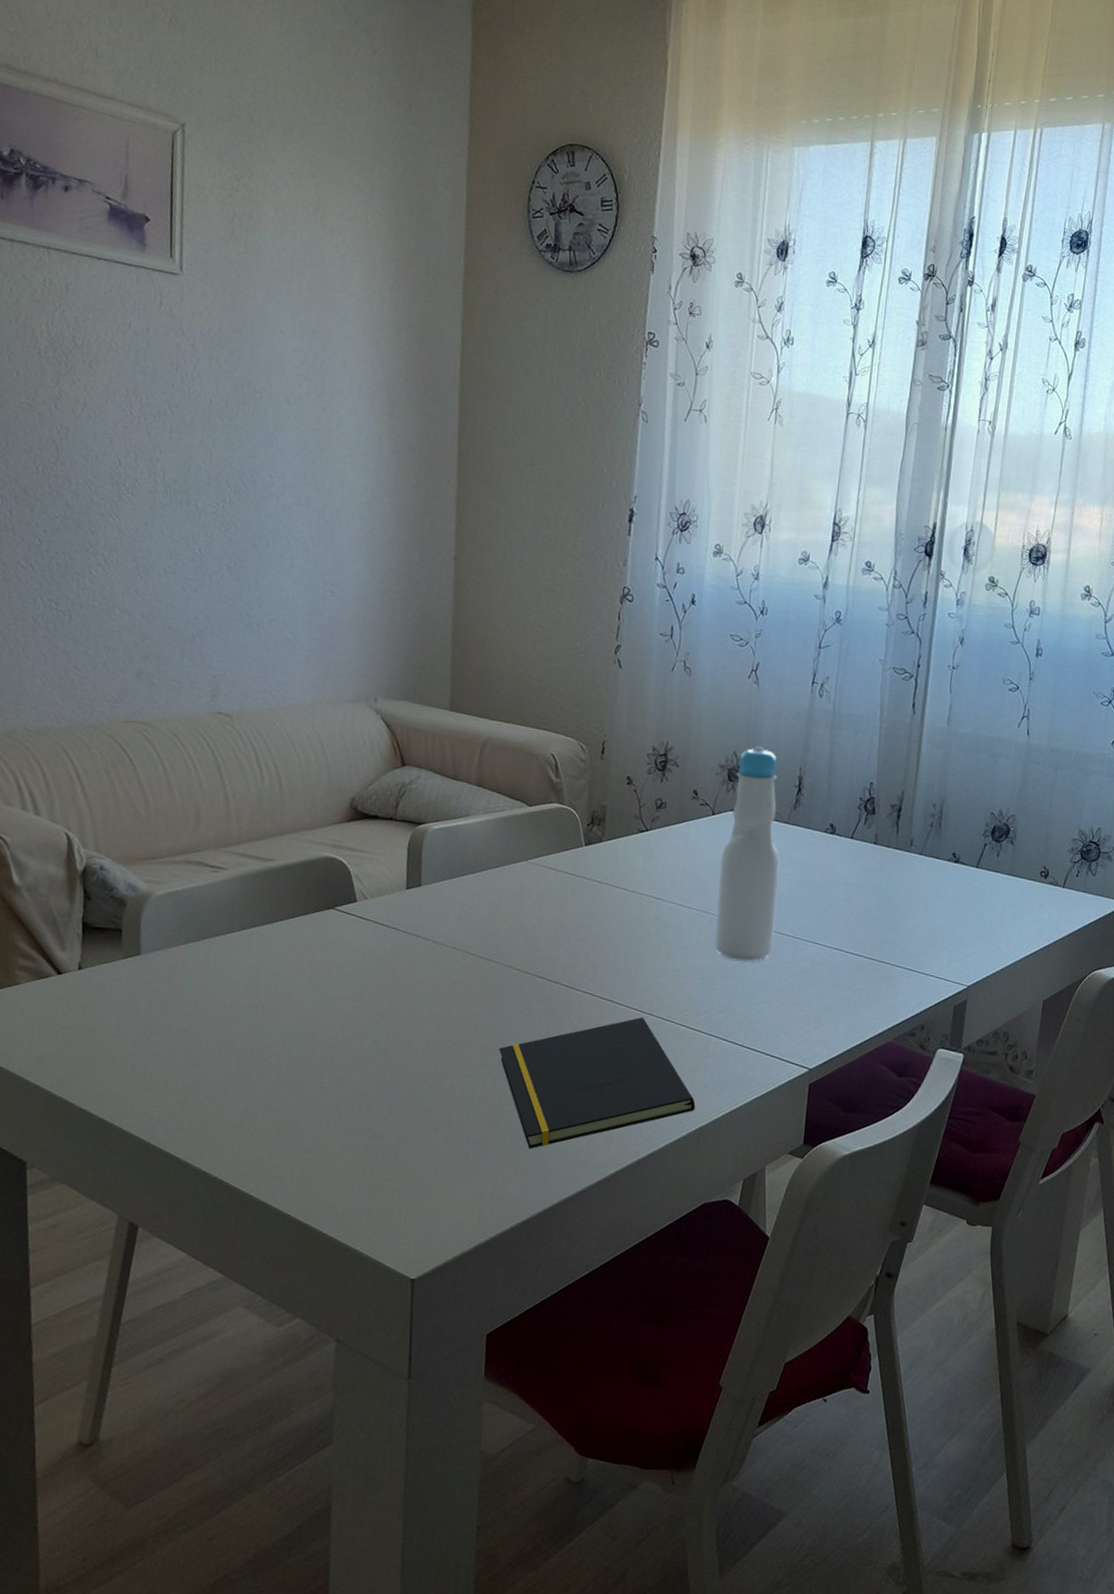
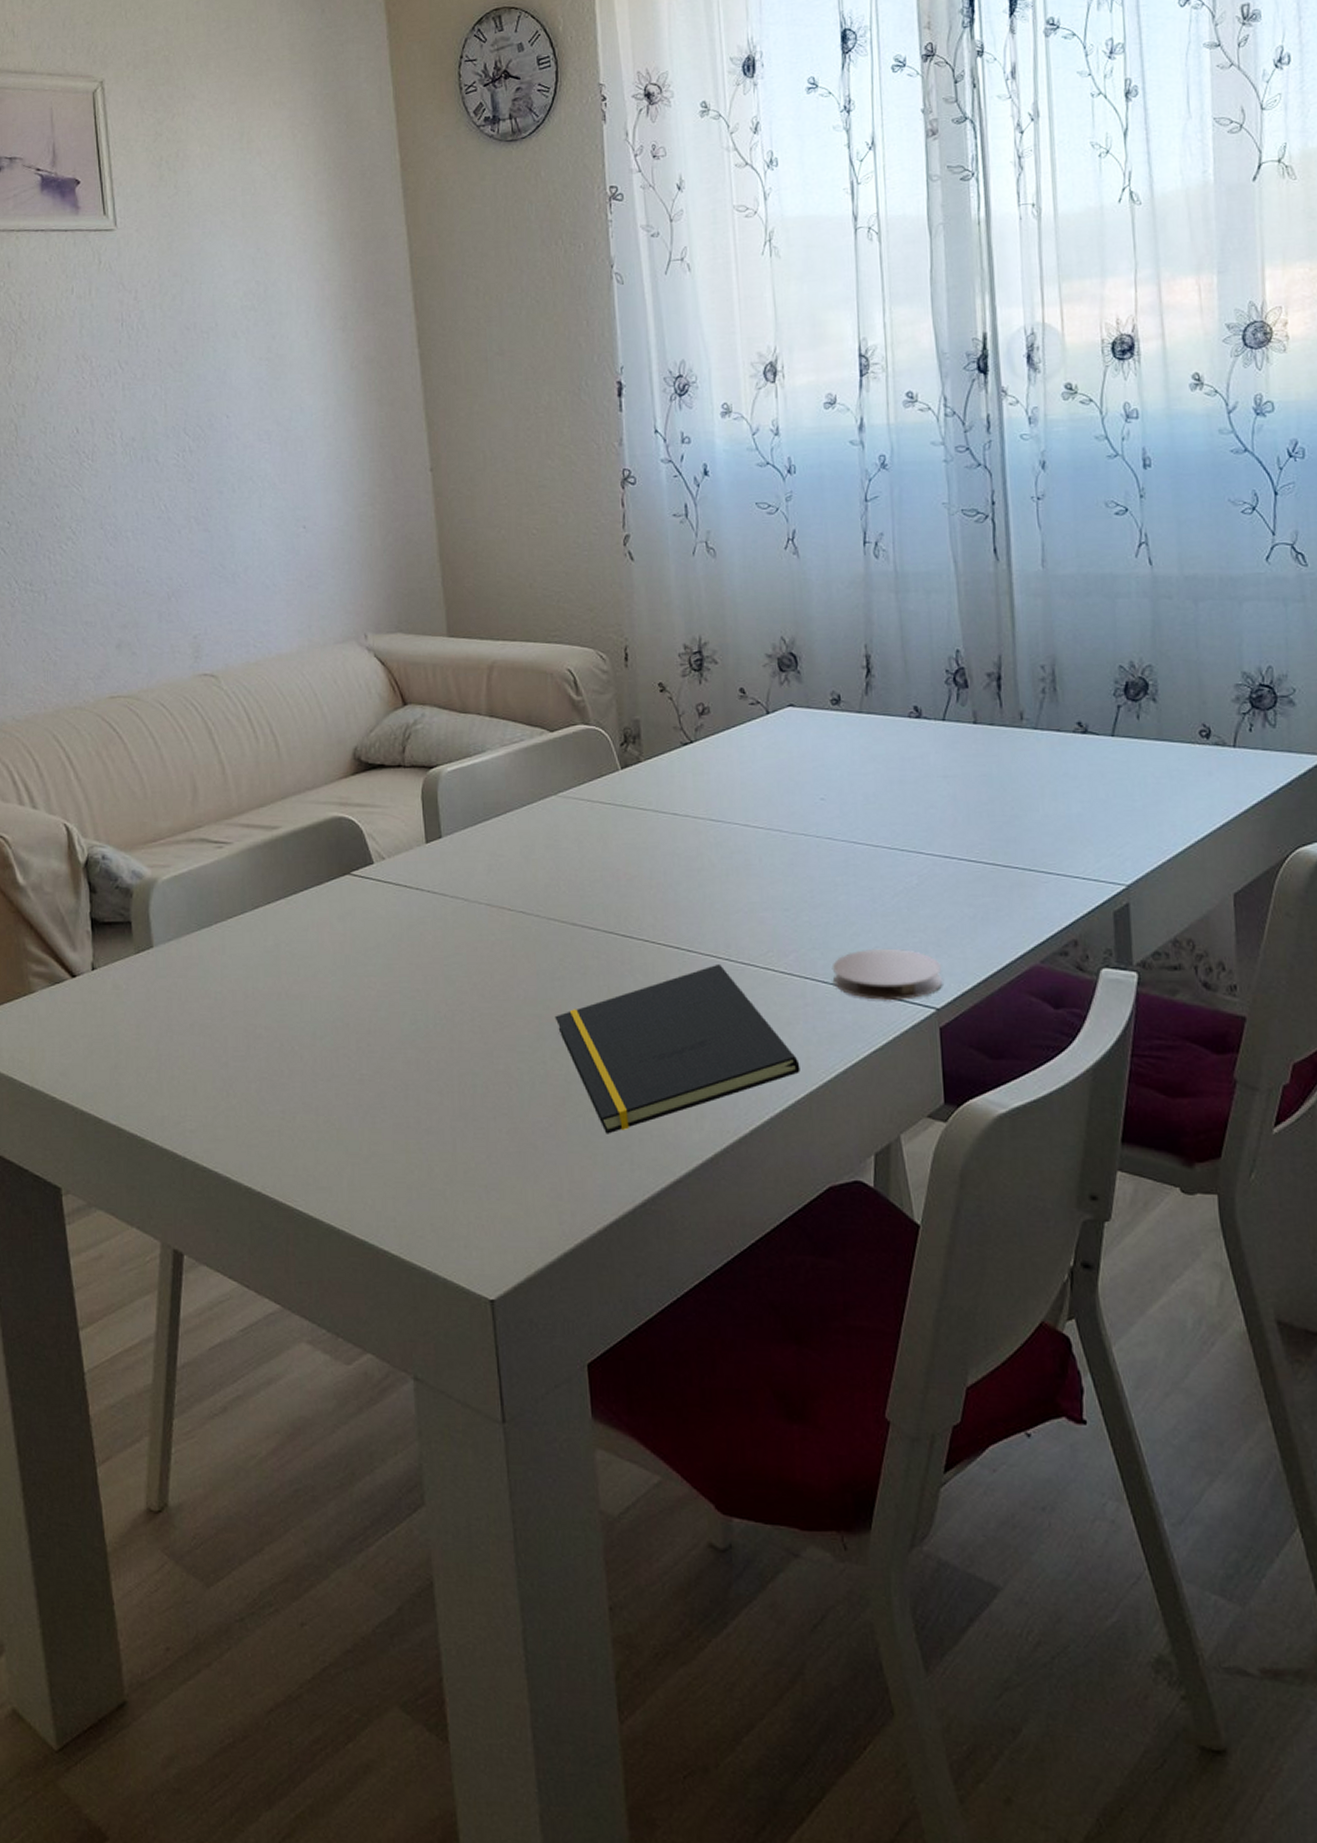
bottle: present [715,746,780,962] -> none [785,626,866,884]
coaster: none [732,1017,819,1060] -> present [831,948,943,1001]

